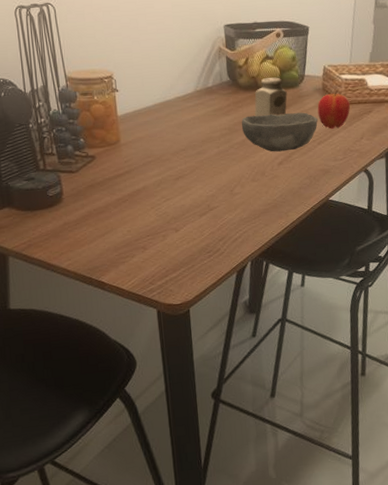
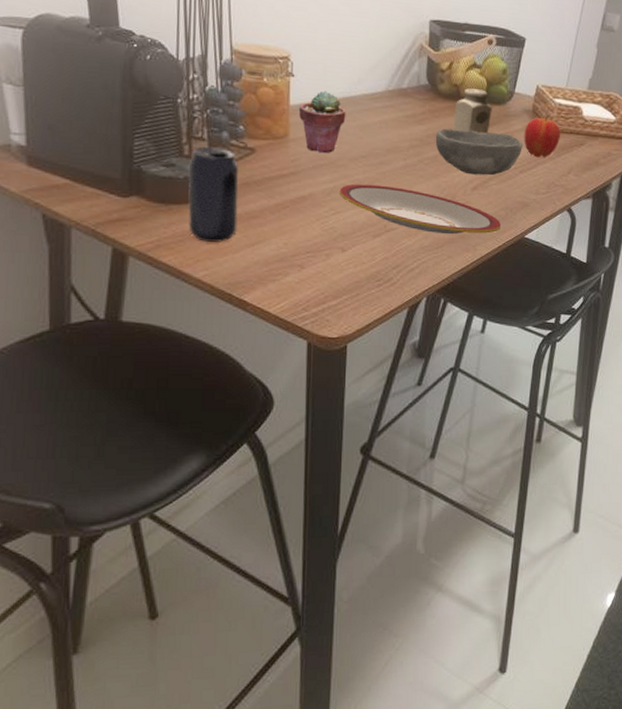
beverage can: none [44,159,89,238] -> present [188,146,239,242]
potted succulent: none [125,99,165,152] -> present [298,91,346,154]
plate: none [167,171,307,206] -> present [339,184,501,235]

